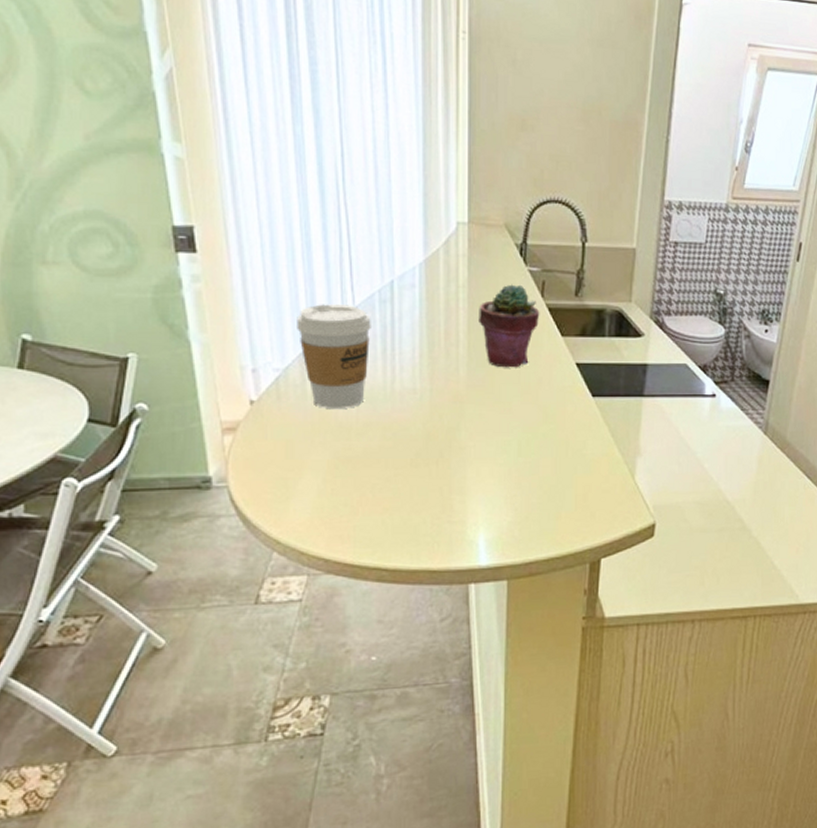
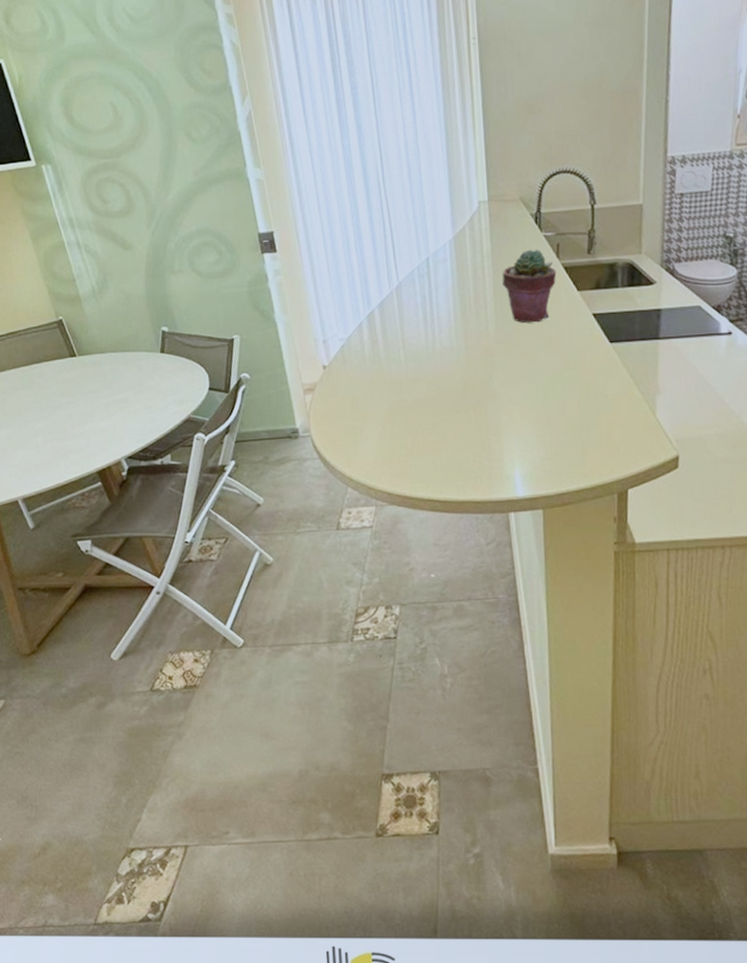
coffee cup: present [297,304,371,408] -> none [354,281,413,368]

